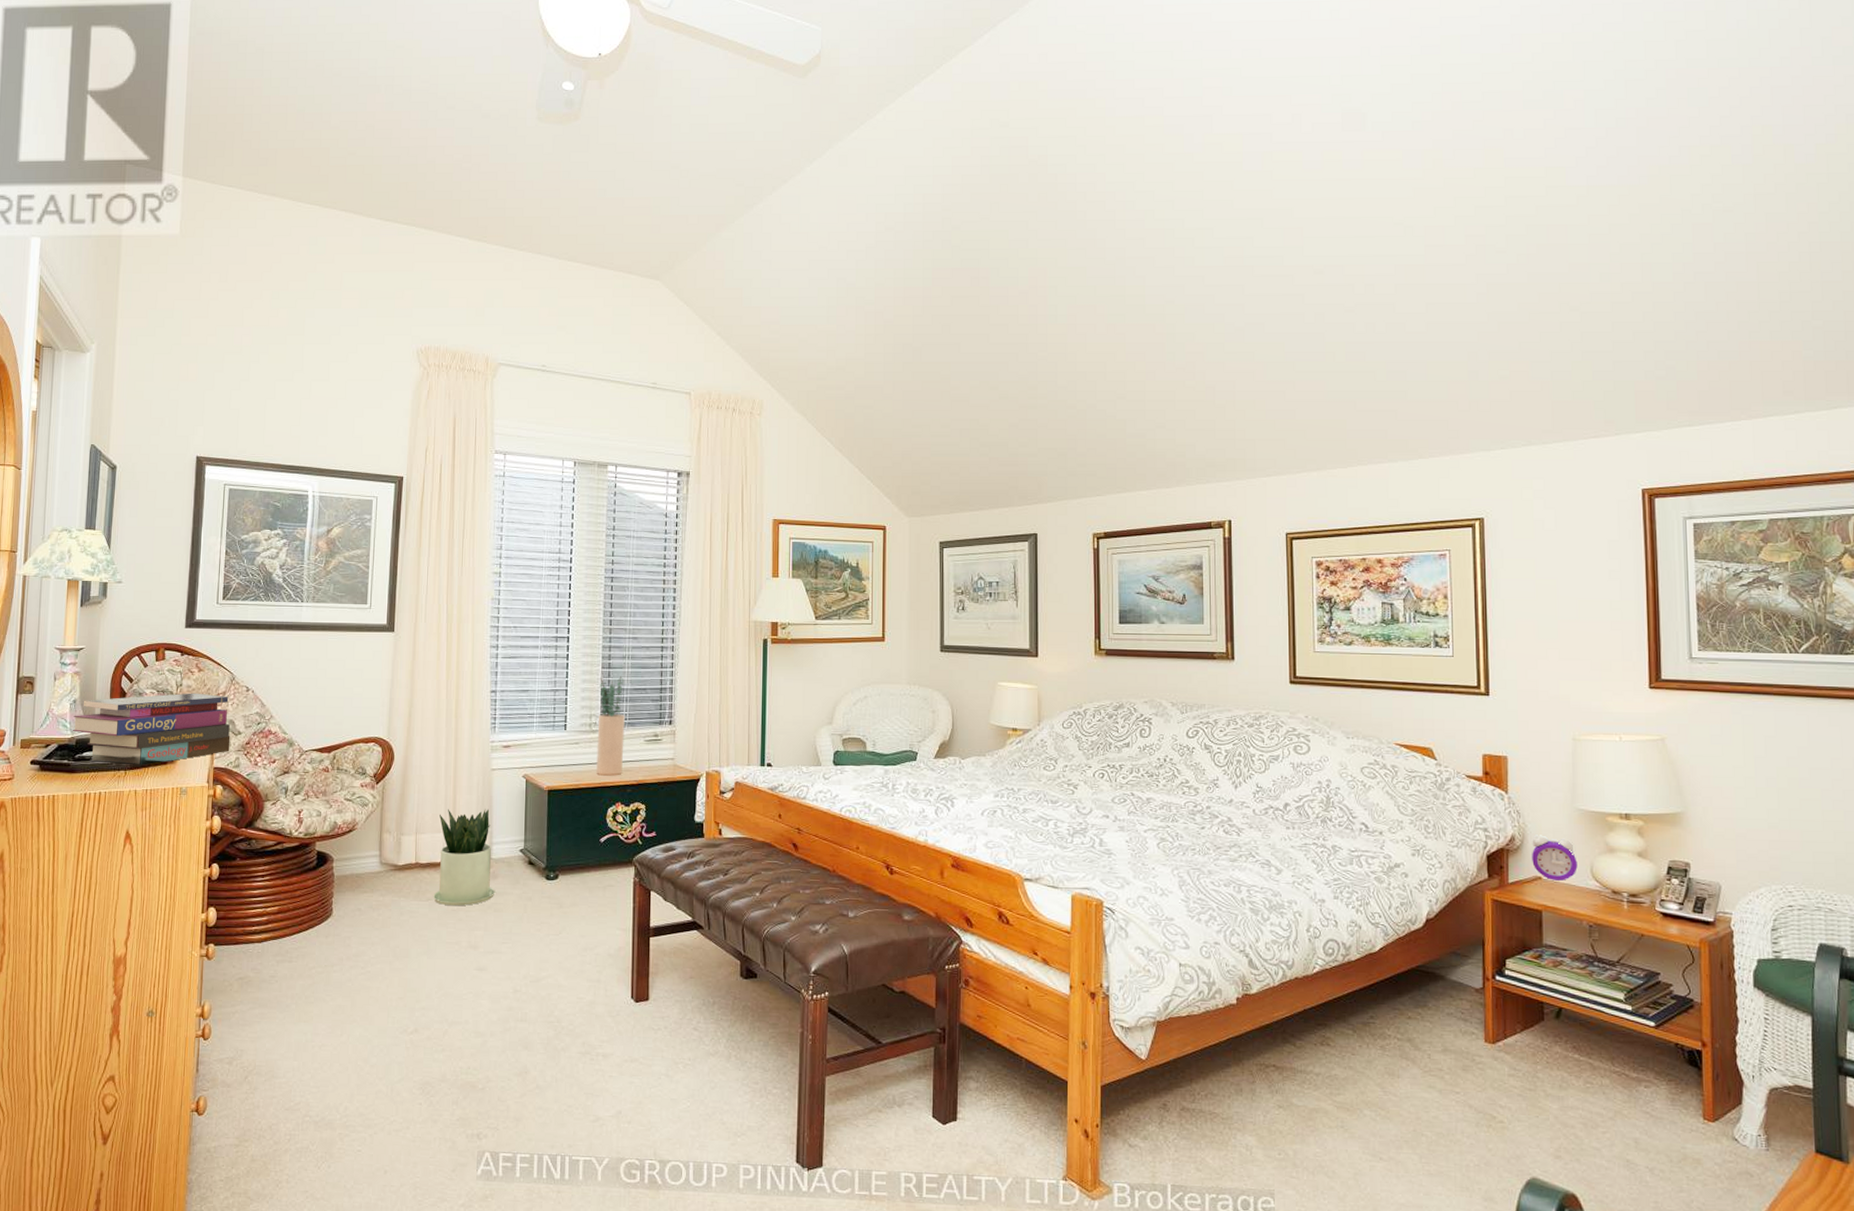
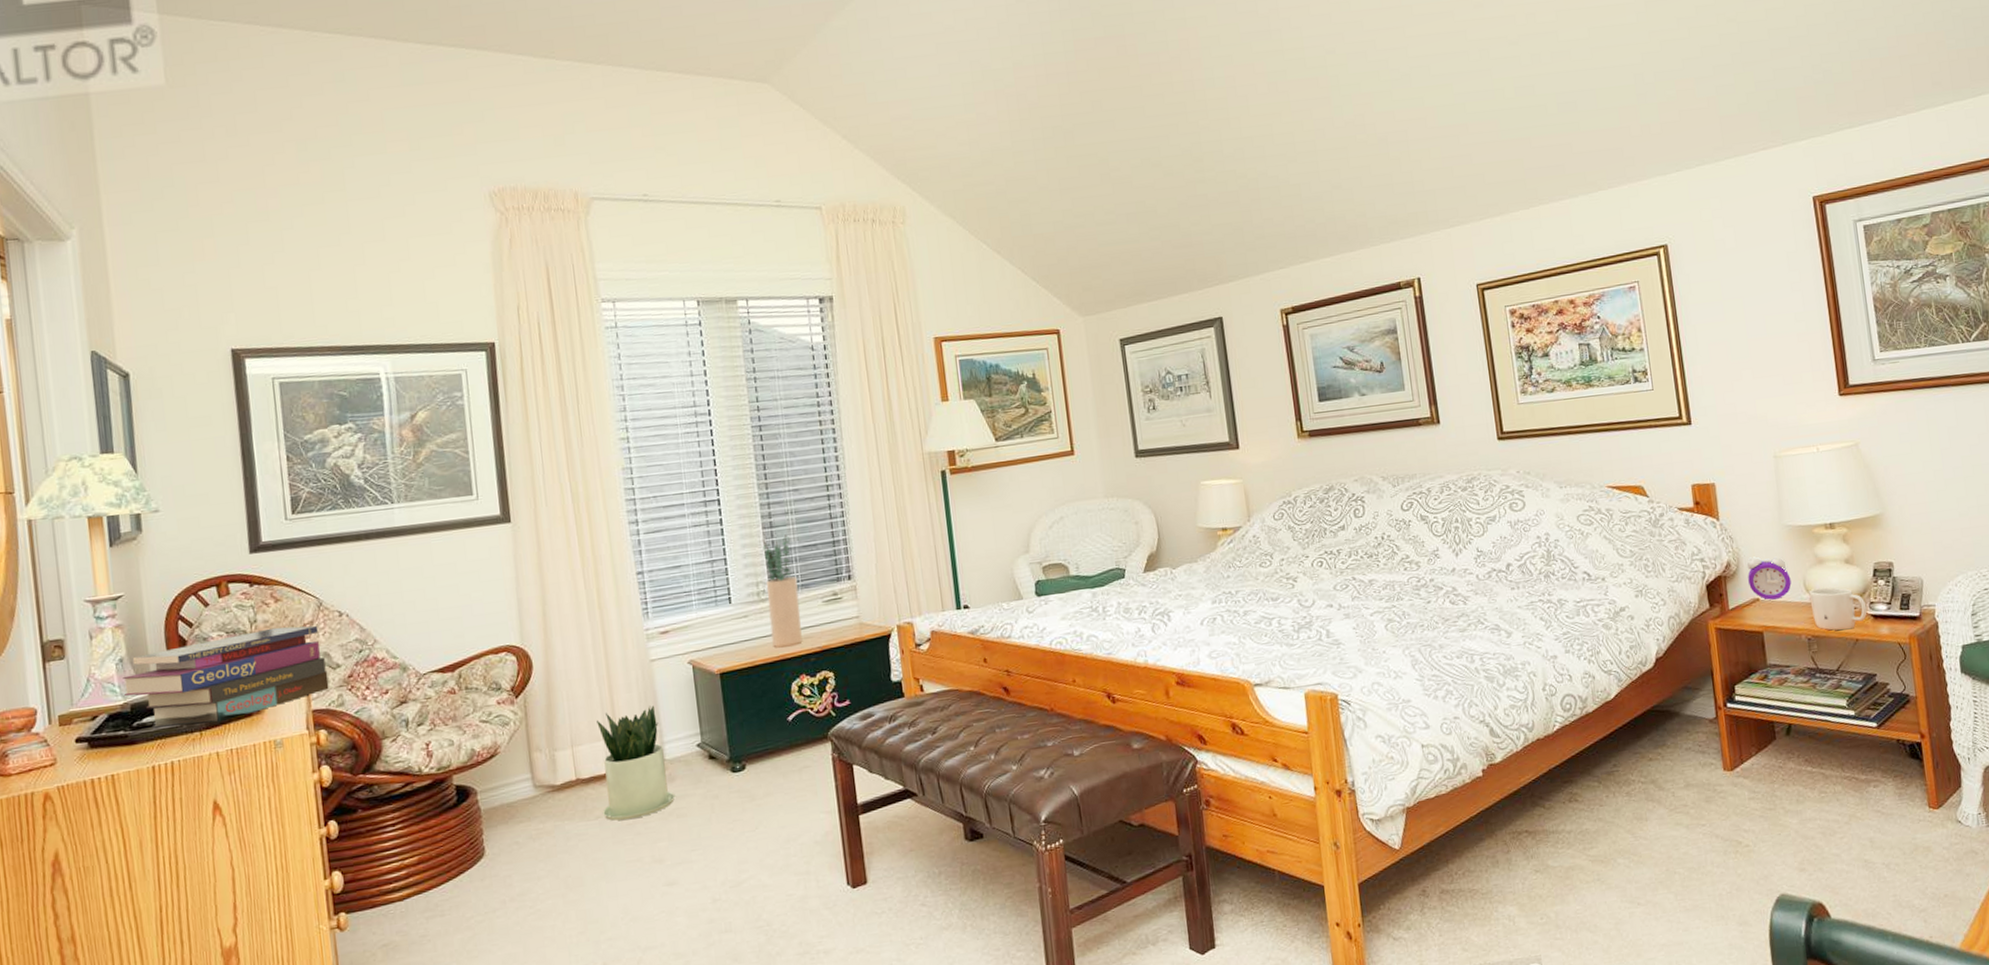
mug: none [1595,876,1657,923] -> present [1809,587,1868,631]

